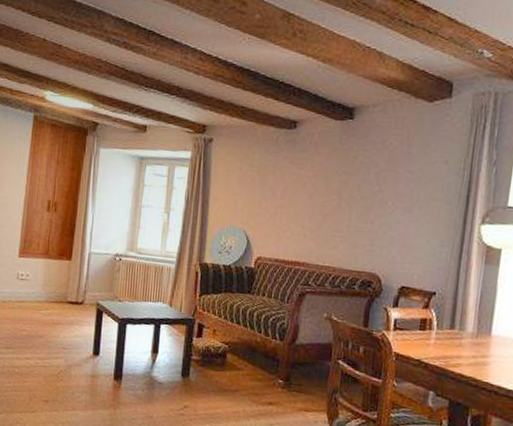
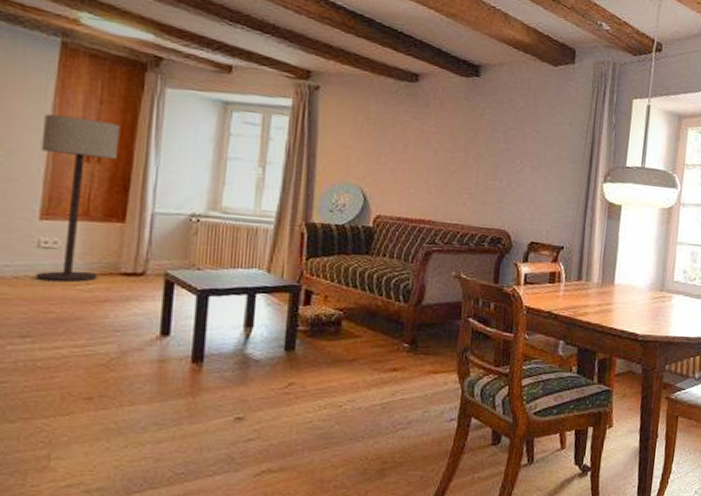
floor lamp: none [15,174,70,307] -> present [35,114,120,282]

